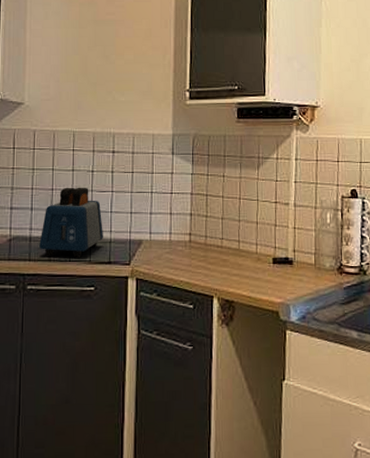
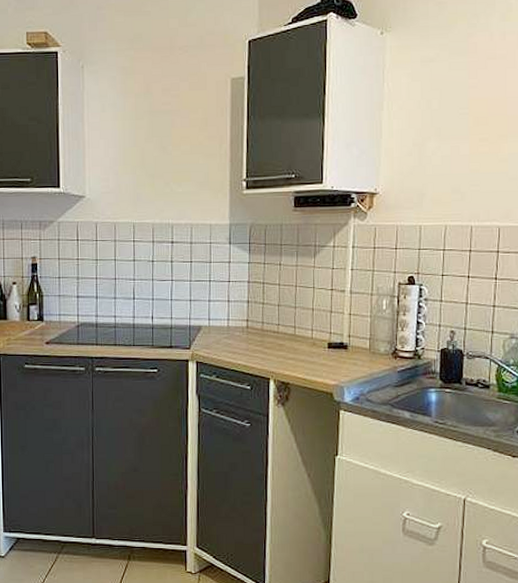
toaster: present [39,187,104,258] -> none [105,276,165,343]

